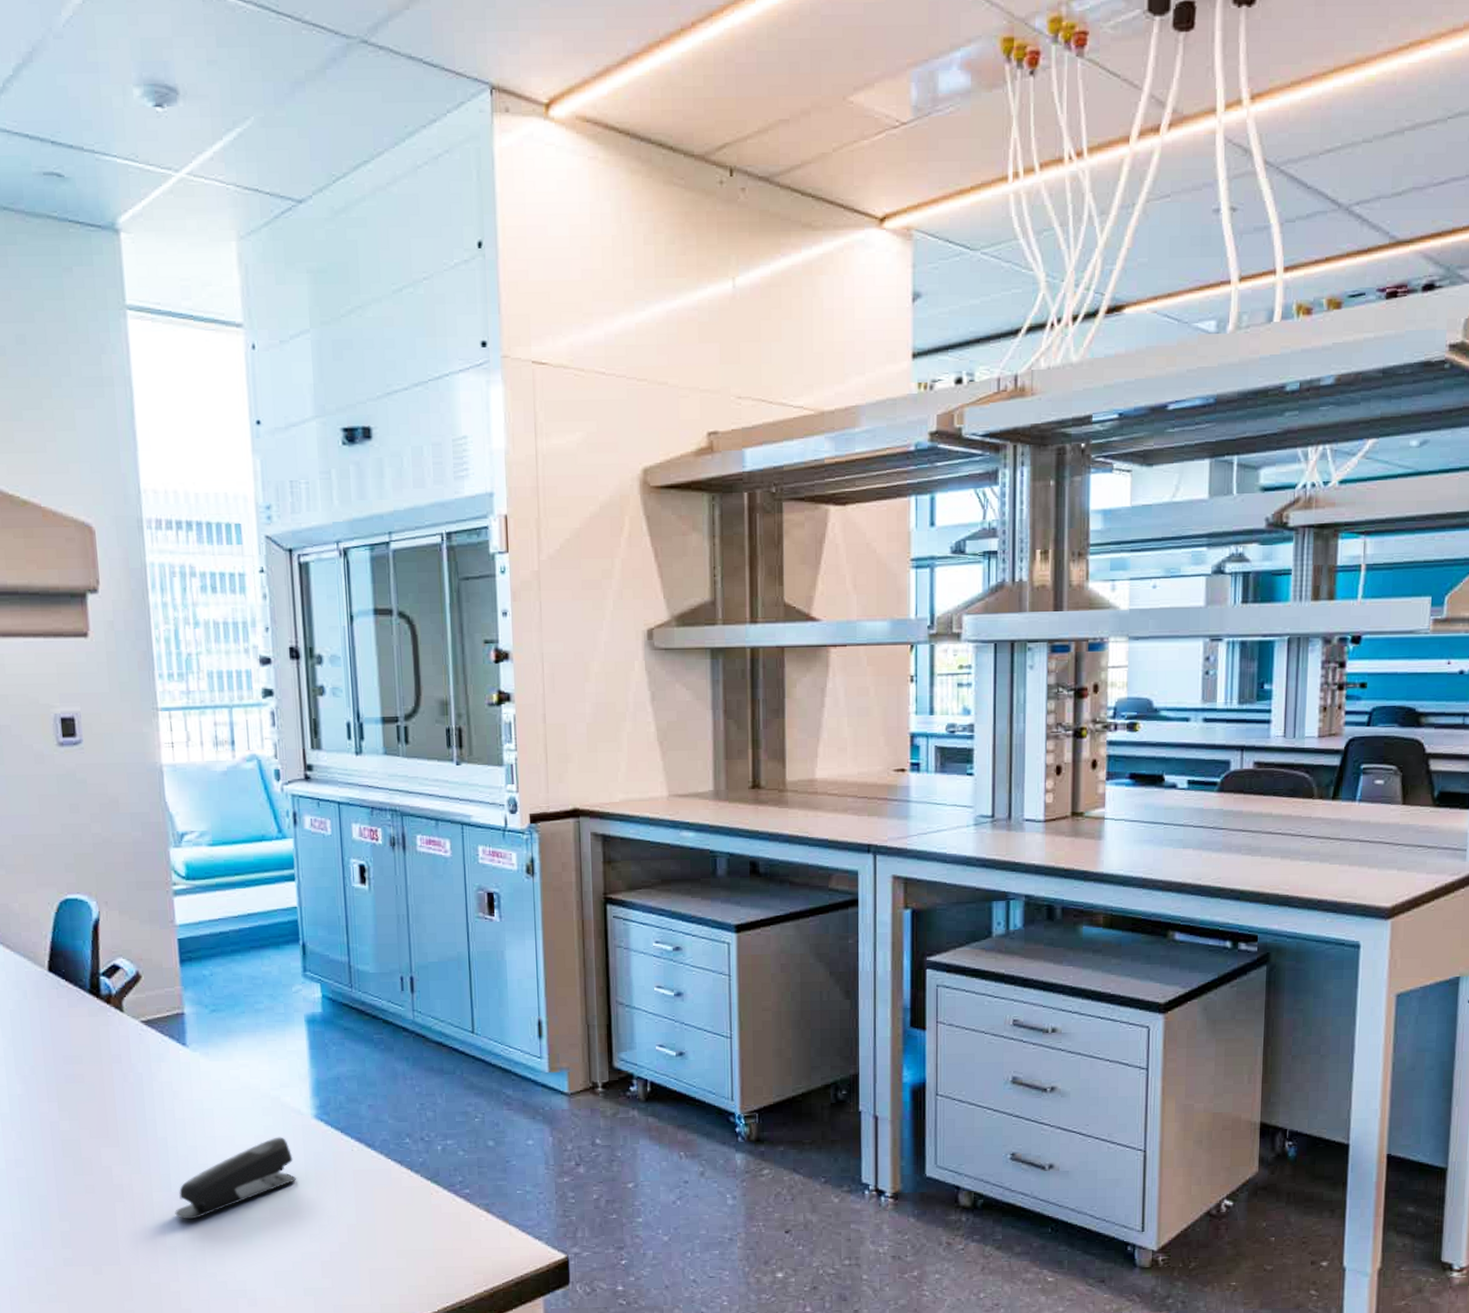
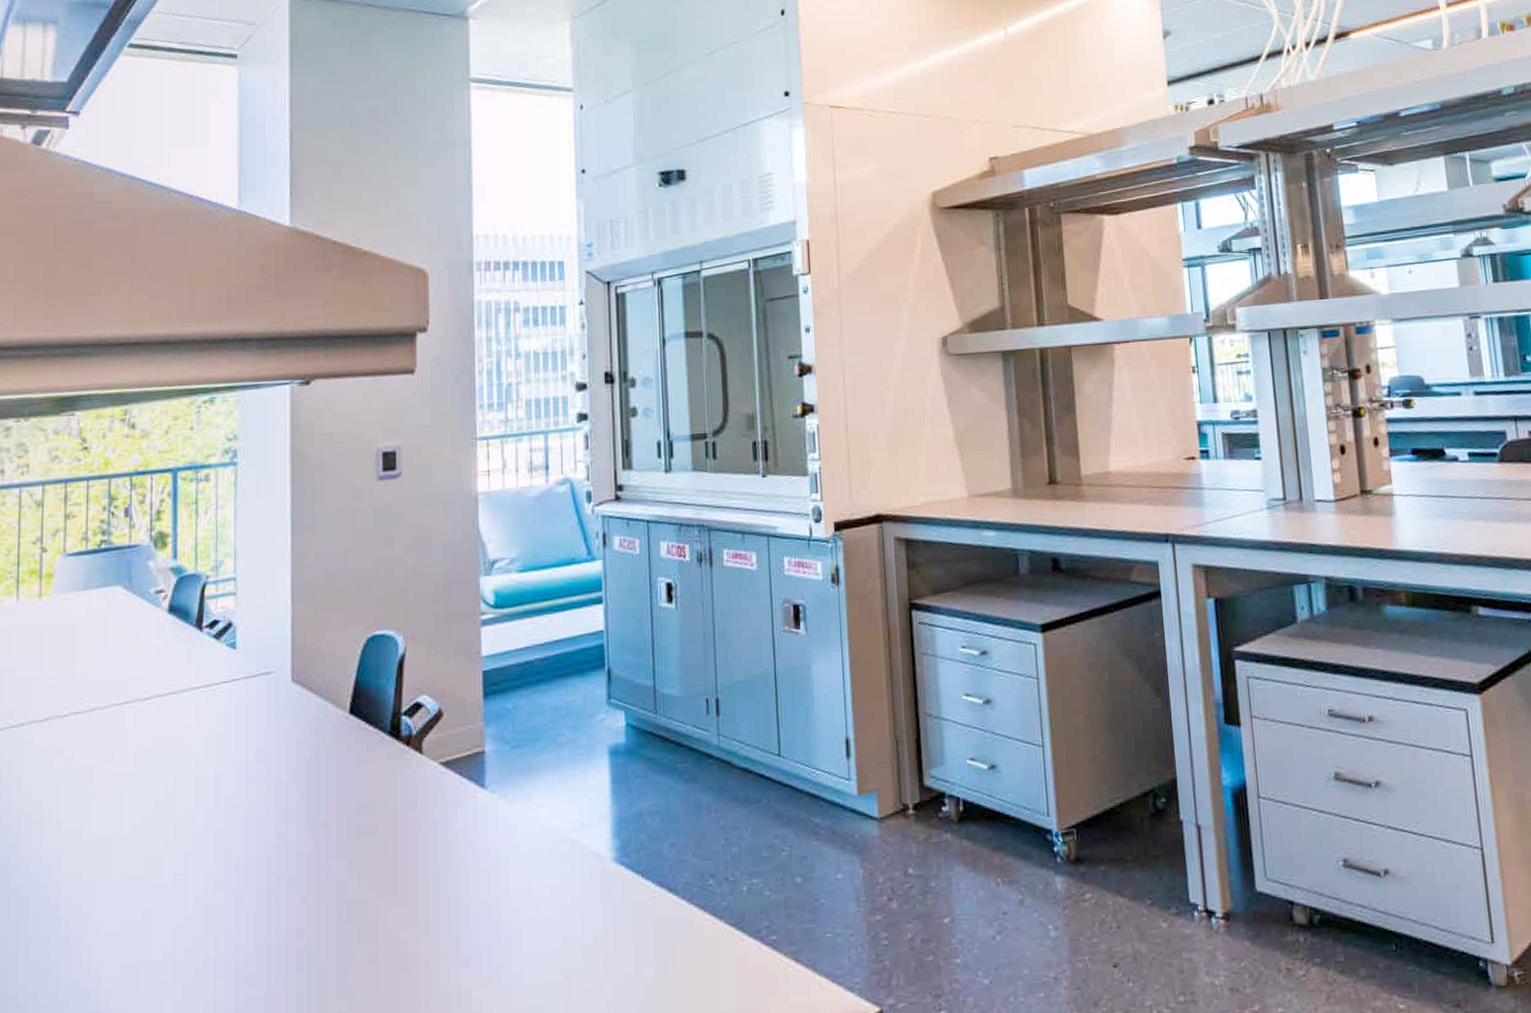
stapler: present [175,1137,297,1220] -> none [462,885,594,990]

